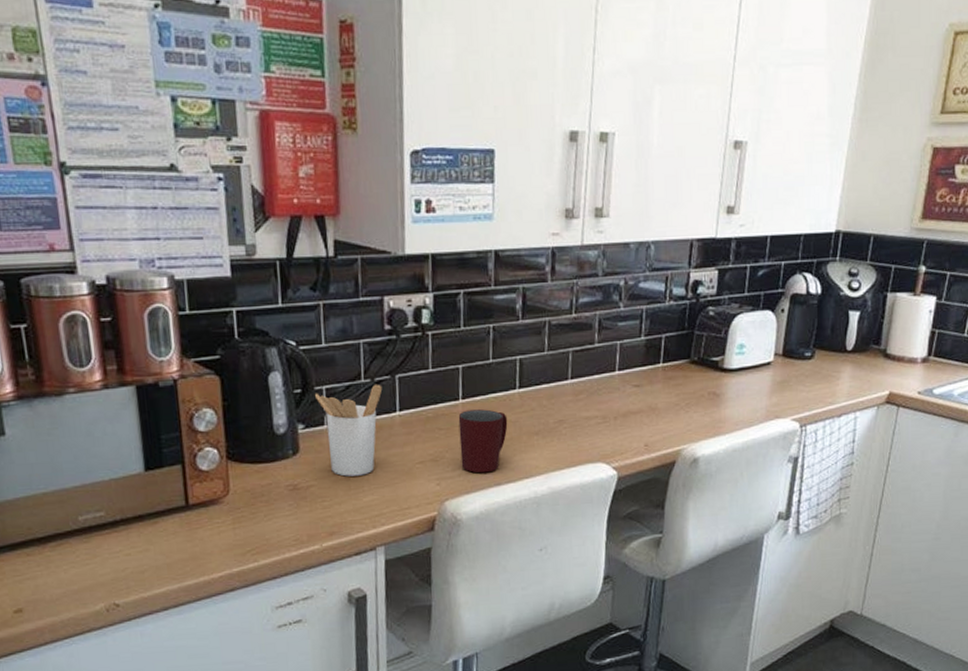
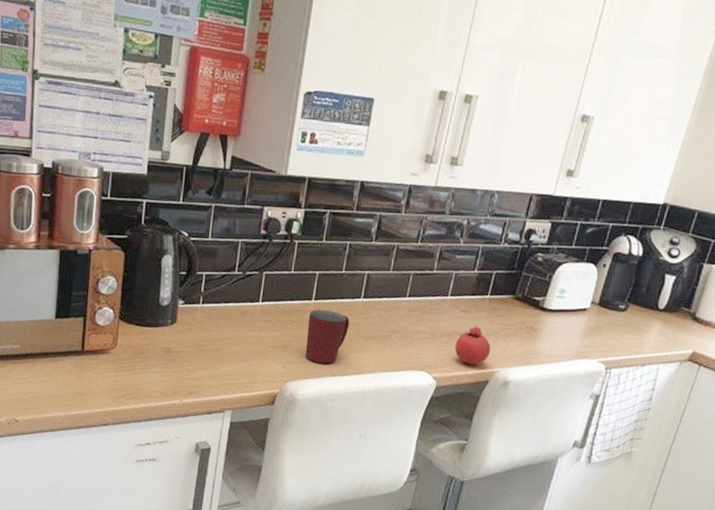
utensil holder: present [315,384,383,477] -> none [196,277,251,350]
fruit: none [632,401,673,447] -> present [454,326,491,365]

